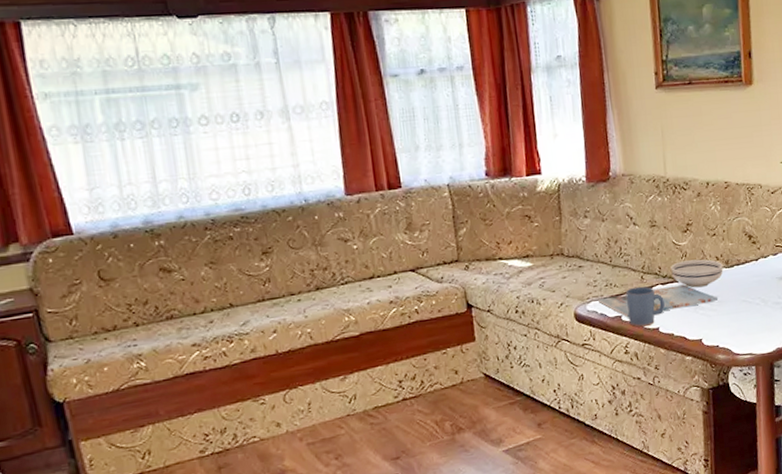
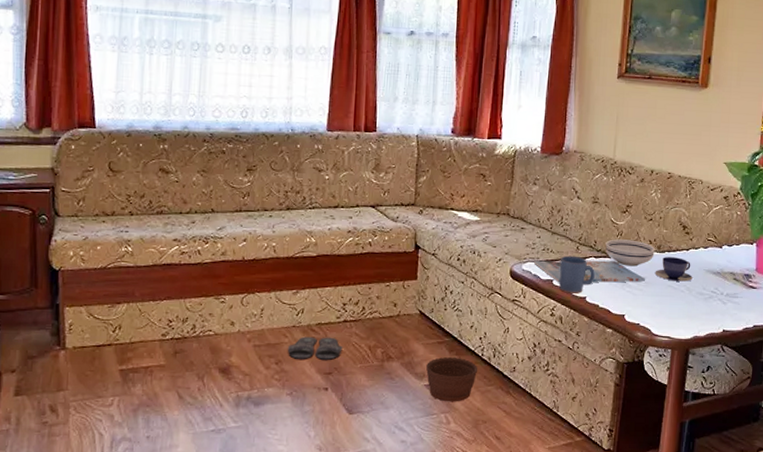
slippers: none [345,419,407,450] -> present [287,336,343,361]
basket: none [501,415,558,464] -> present [426,357,478,402]
teacup: none [726,269,766,296] -> present [655,257,693,282]

